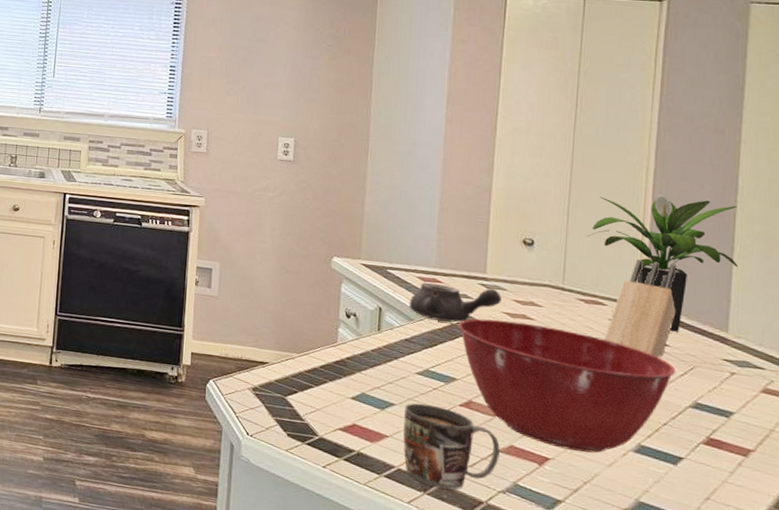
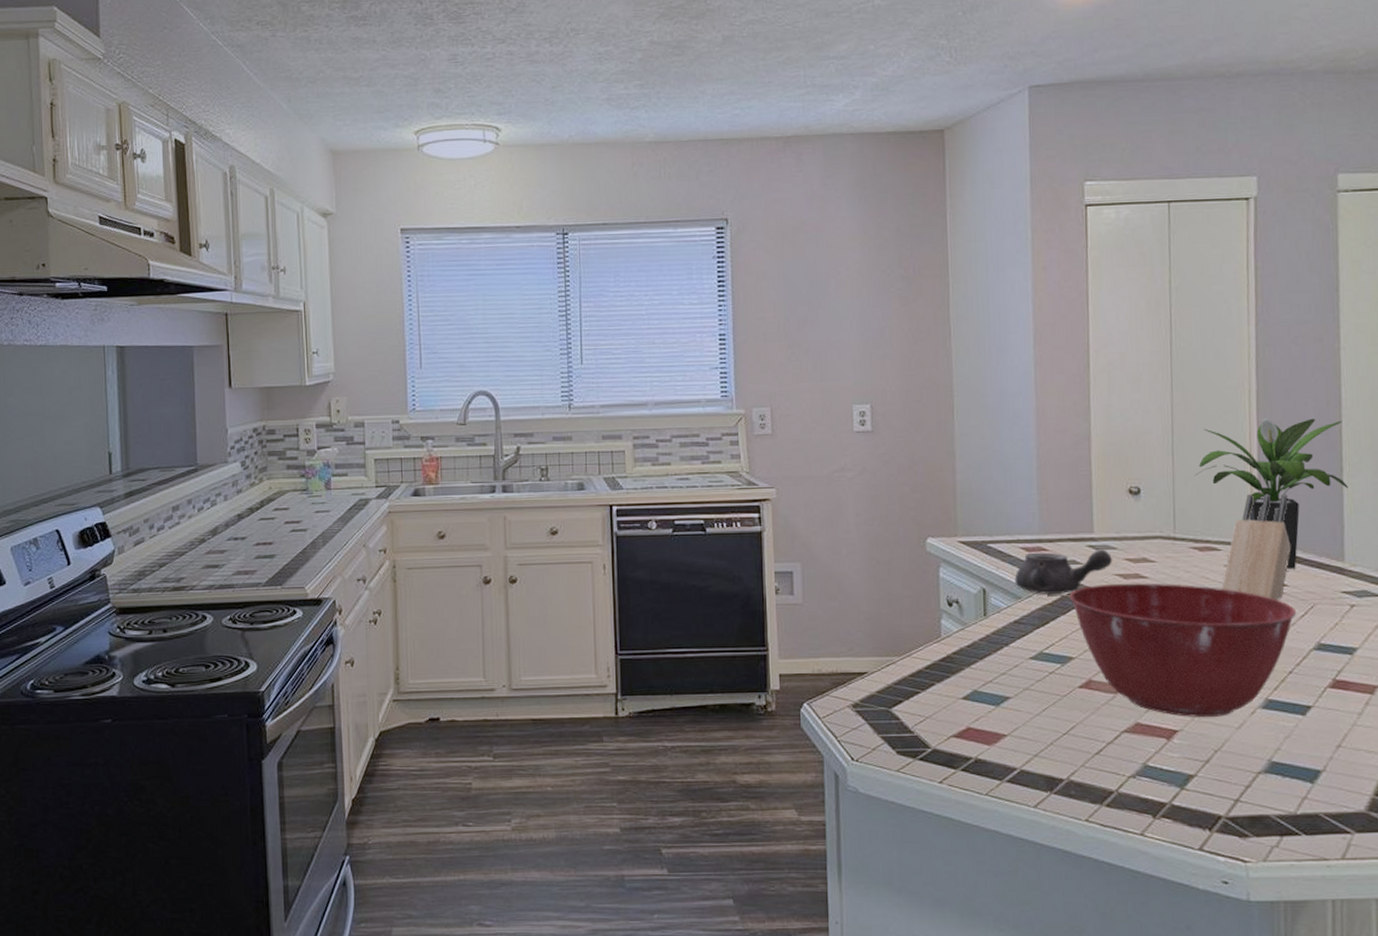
mug: present [403,403,500,490] -> none [1021,691,1126,784]

